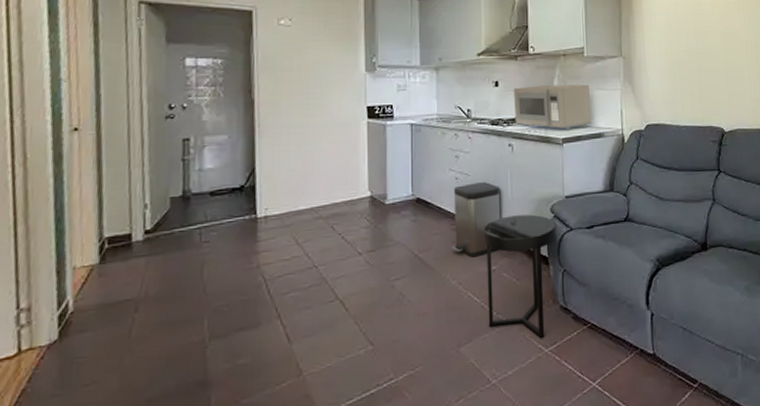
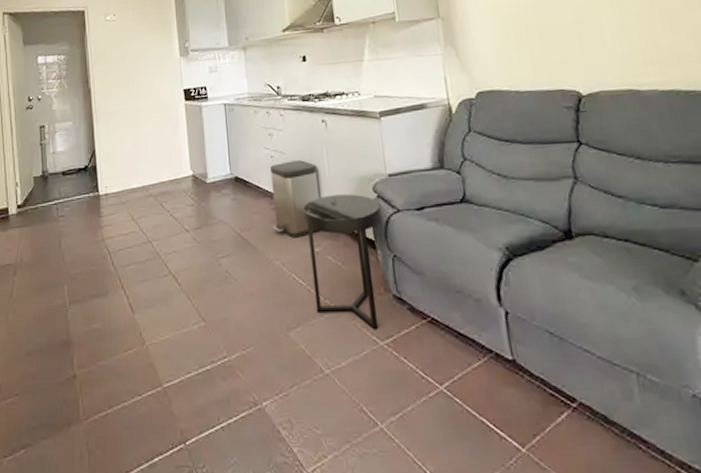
microwave: present [513,84,592,131] -> none [321,51,412,103]

